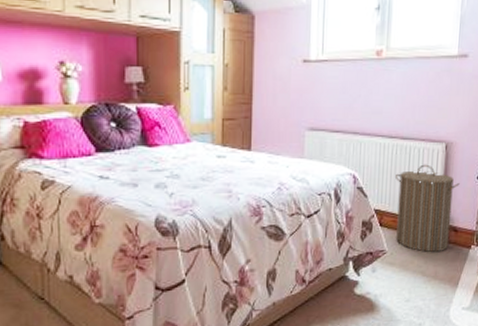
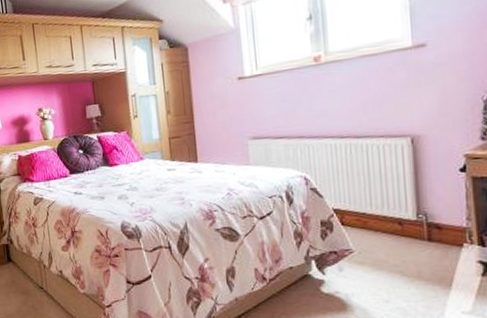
laundry hamper: present [396,164,460,252] -> none [353,160,437,251]

